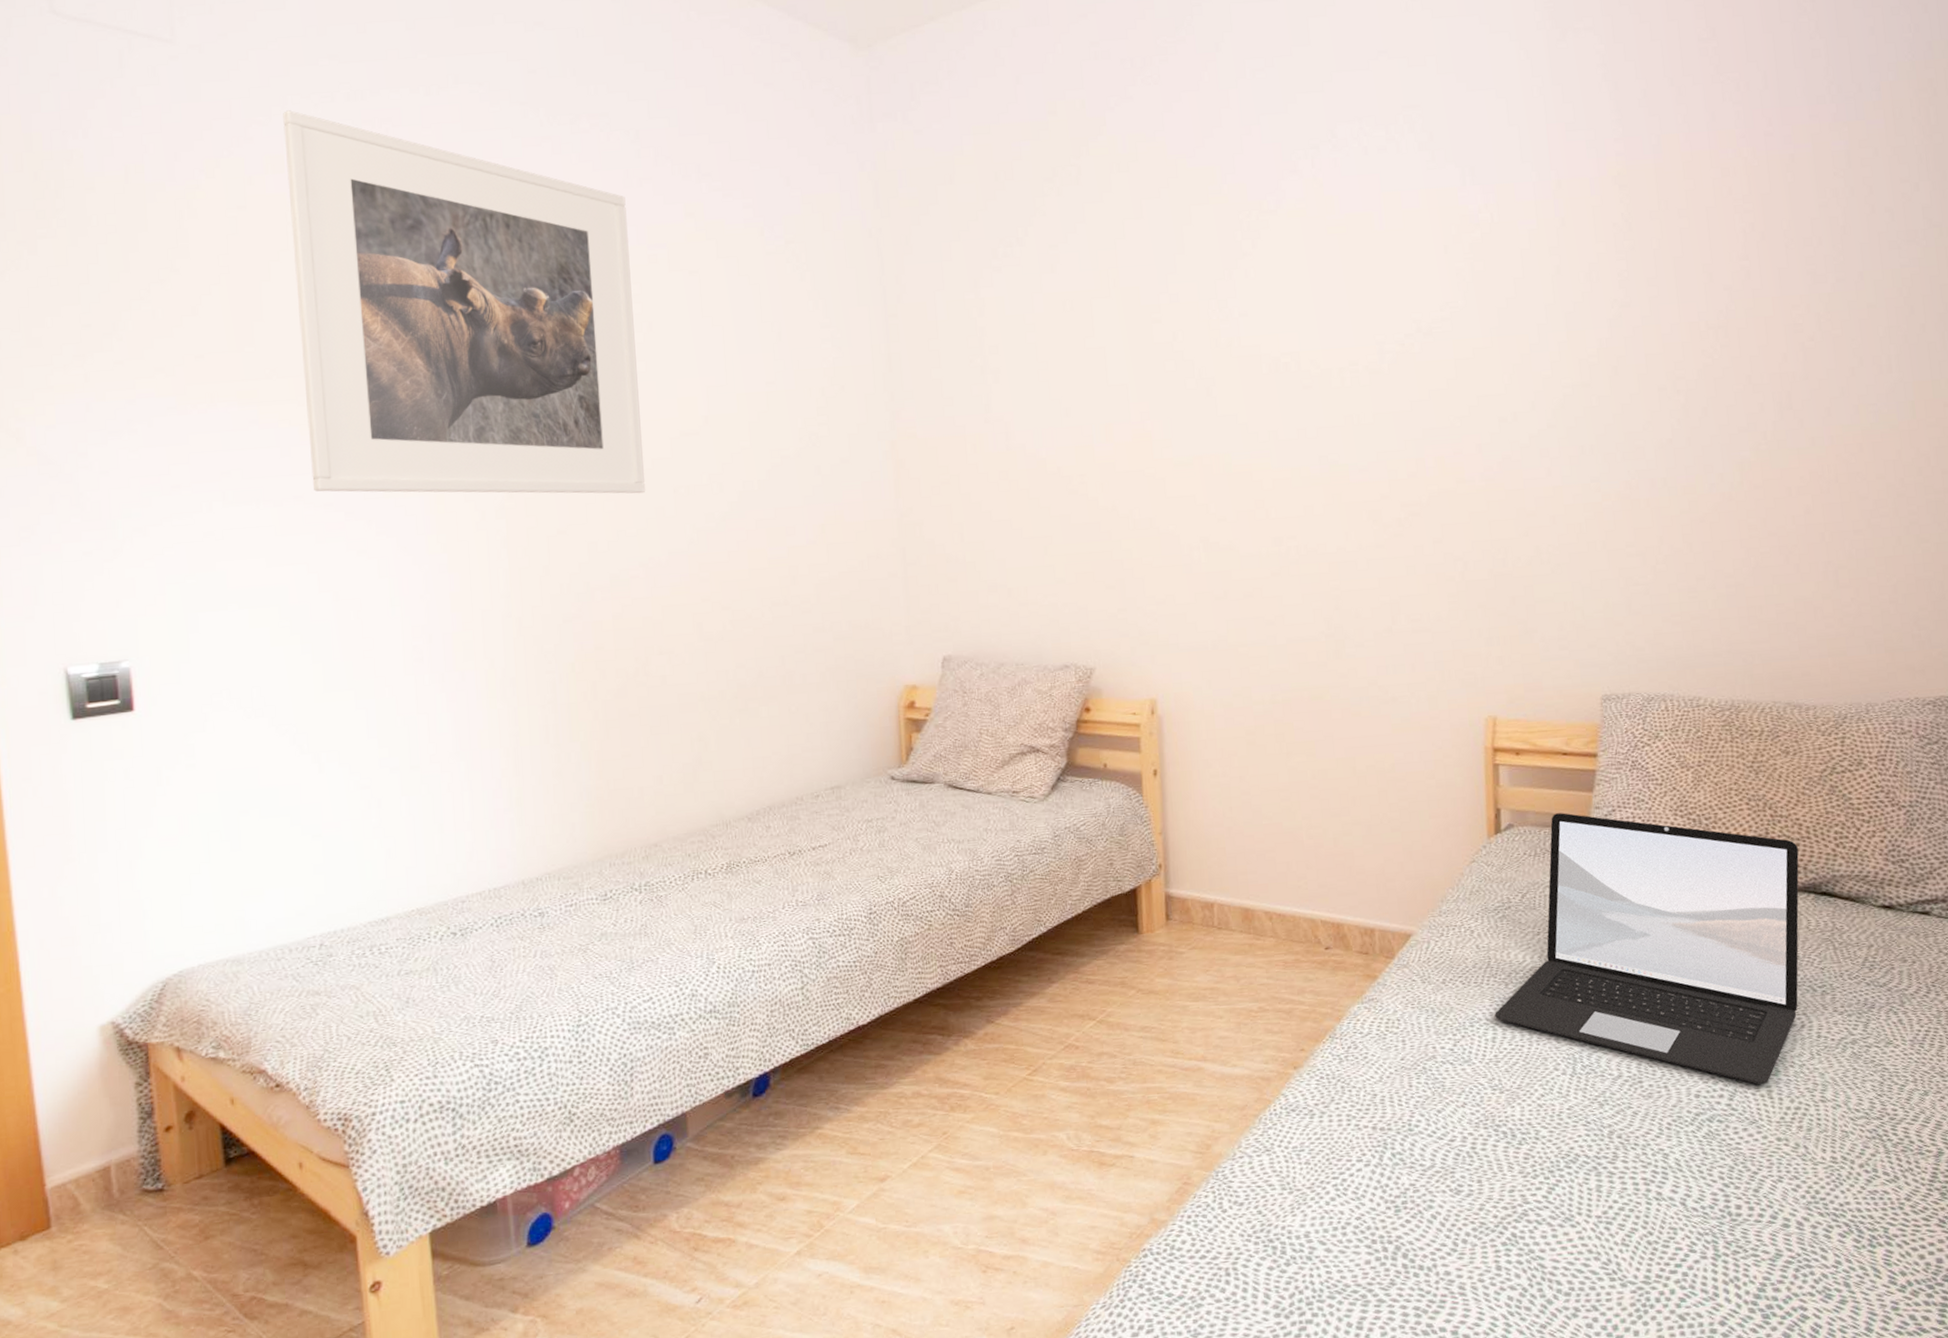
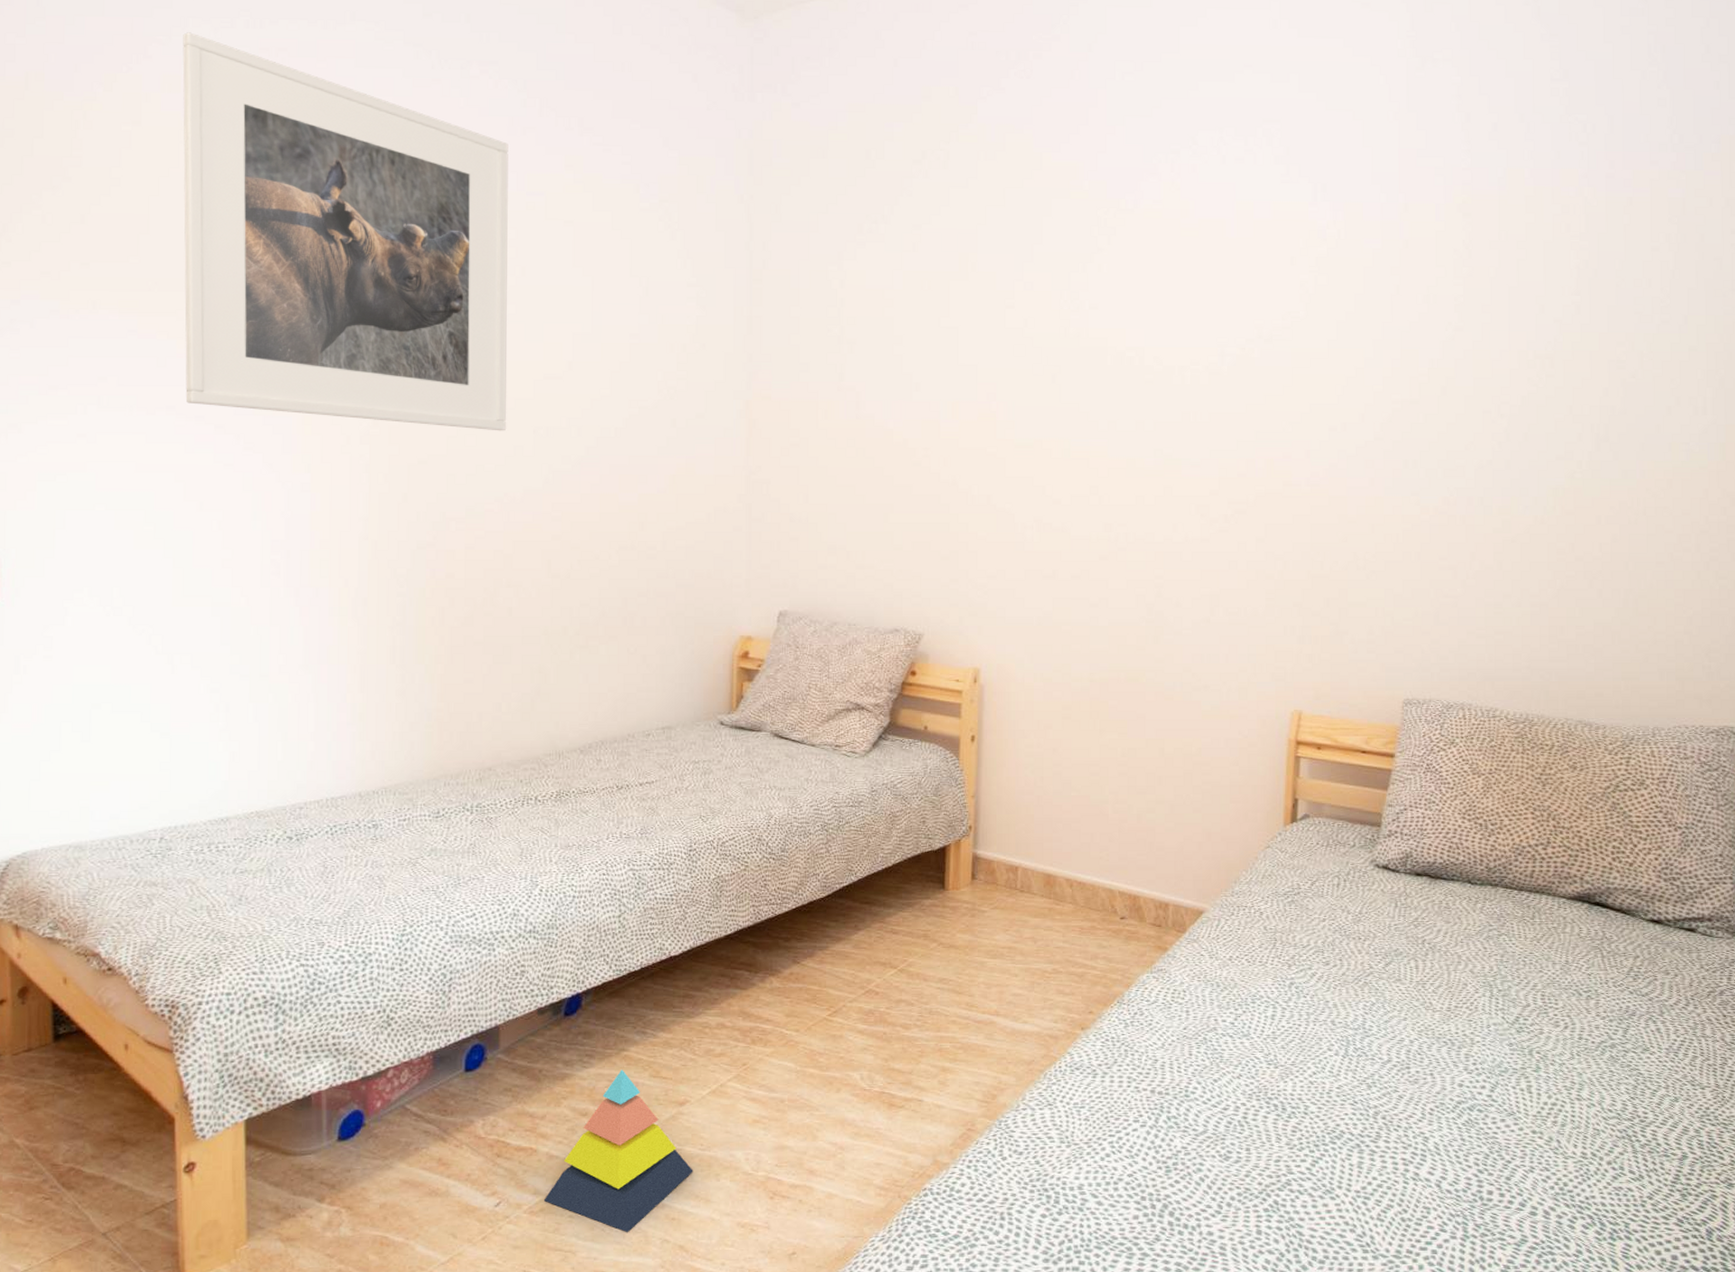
stacking toy: none [746,1148,901,1321] -> present [543,1069,694,1233]
laptop: present [1495,813,1799,1084] -> none [1276,808,1577,1079]

